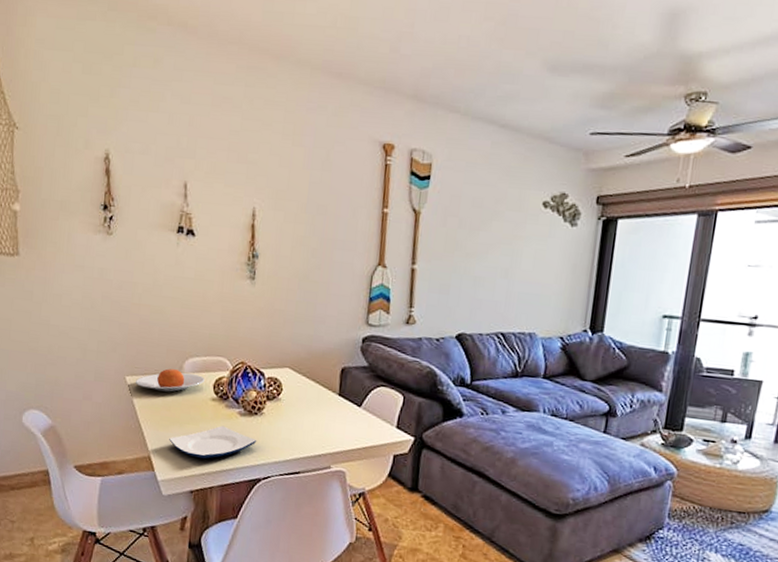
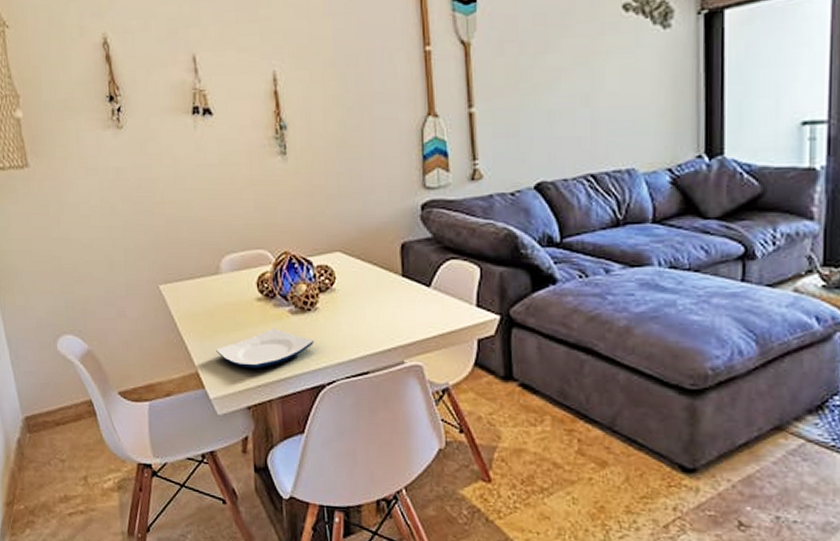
plate: present [136,368,206,392] -> none [171,270,247,297]

